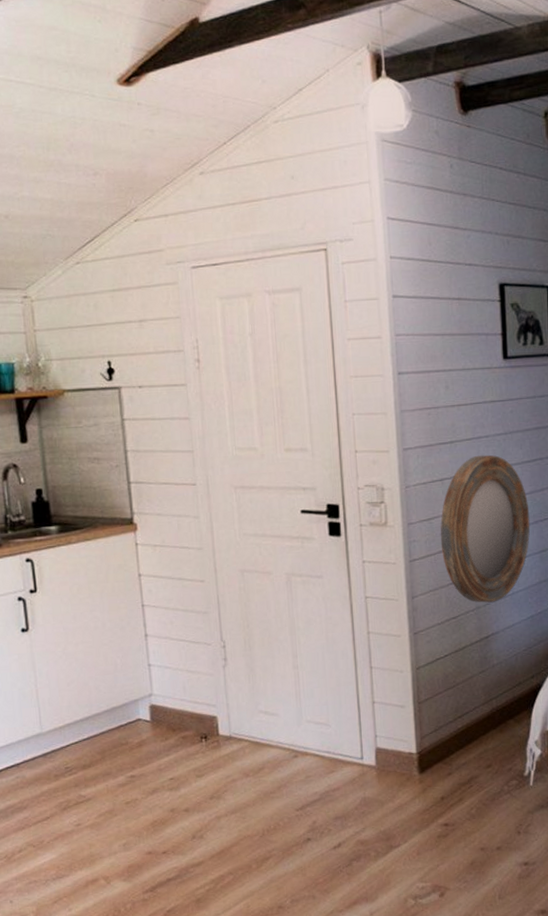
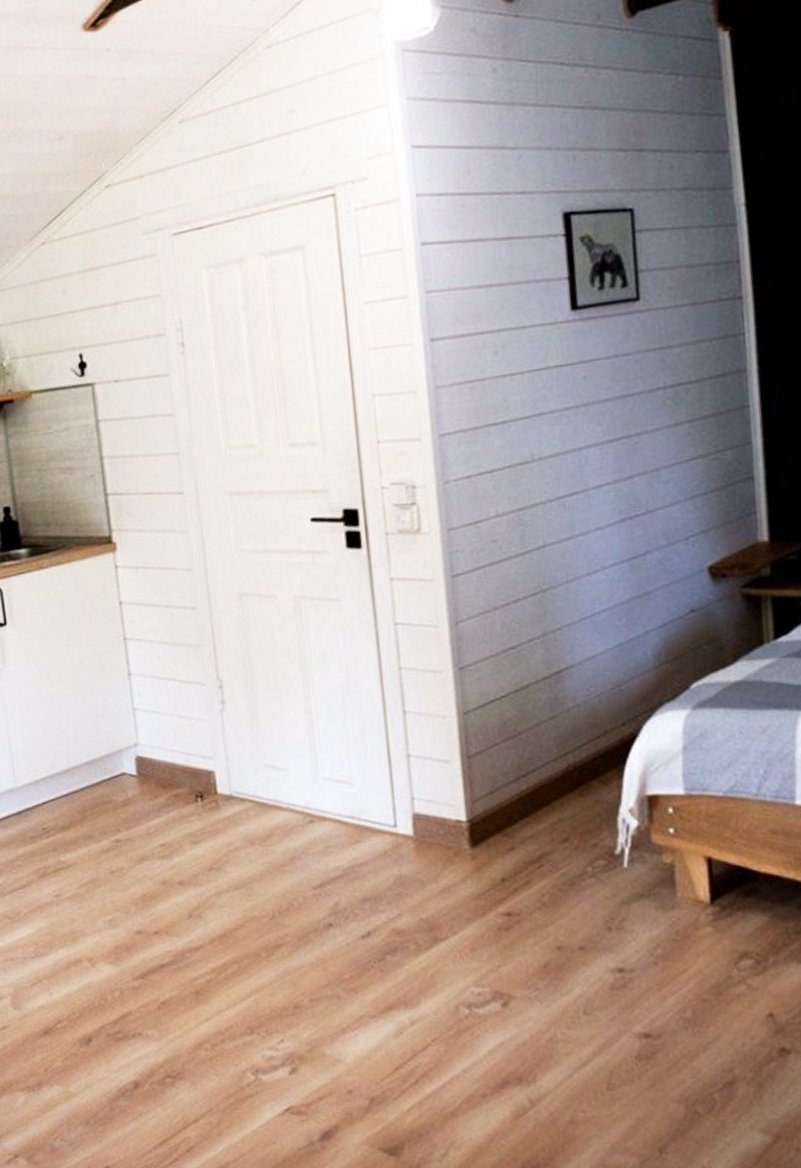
home mirror: present [440,455,530,603] -> none [491,436,615,628]

